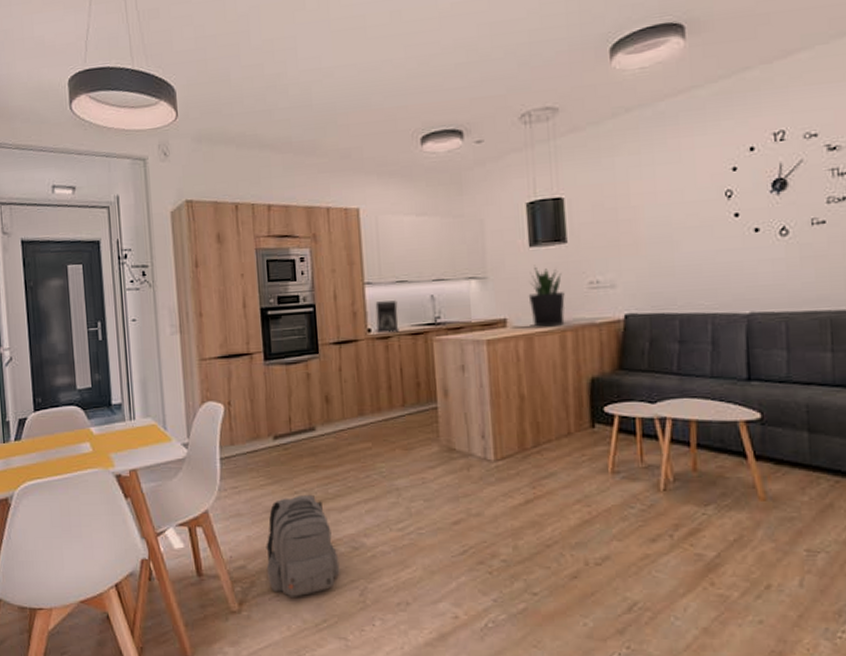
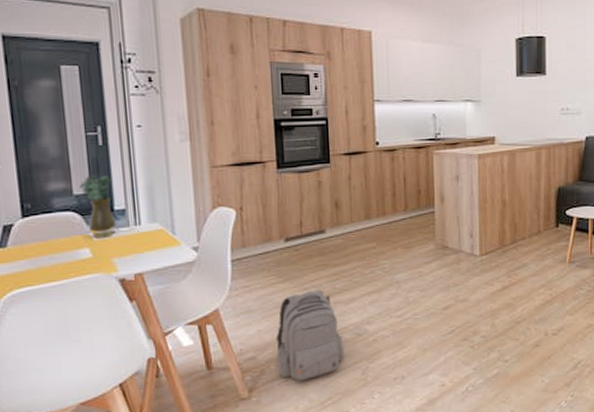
vase: none [82,368,114,434] -> present [79,174,117,240]
coffee maker: present [375,300,399,334] -> none [383,117,404,147]
planter: present [528,265,565,327] -> none [513,92,542,145]

